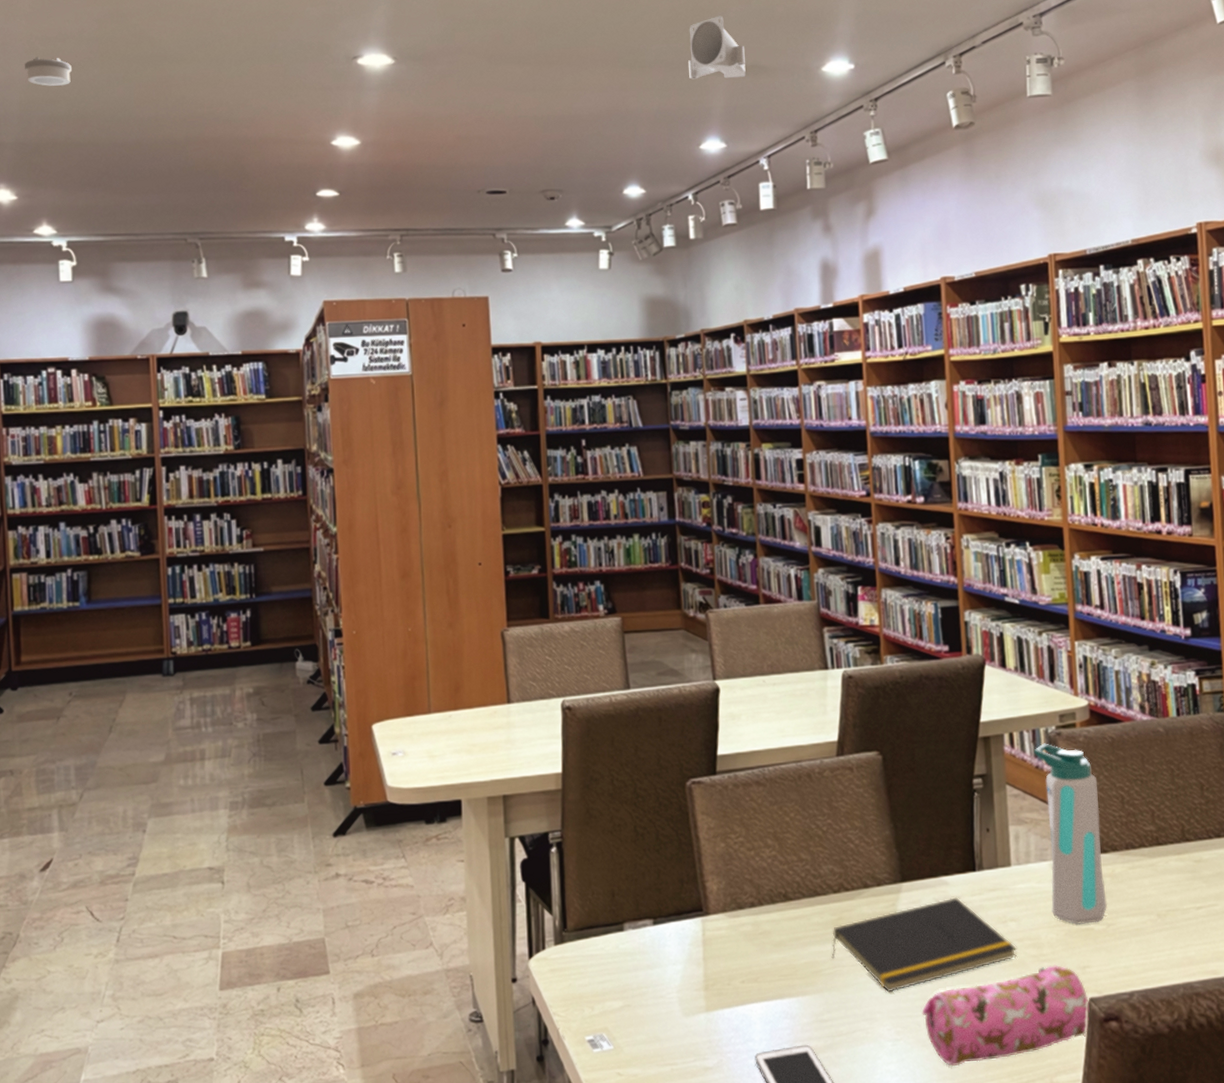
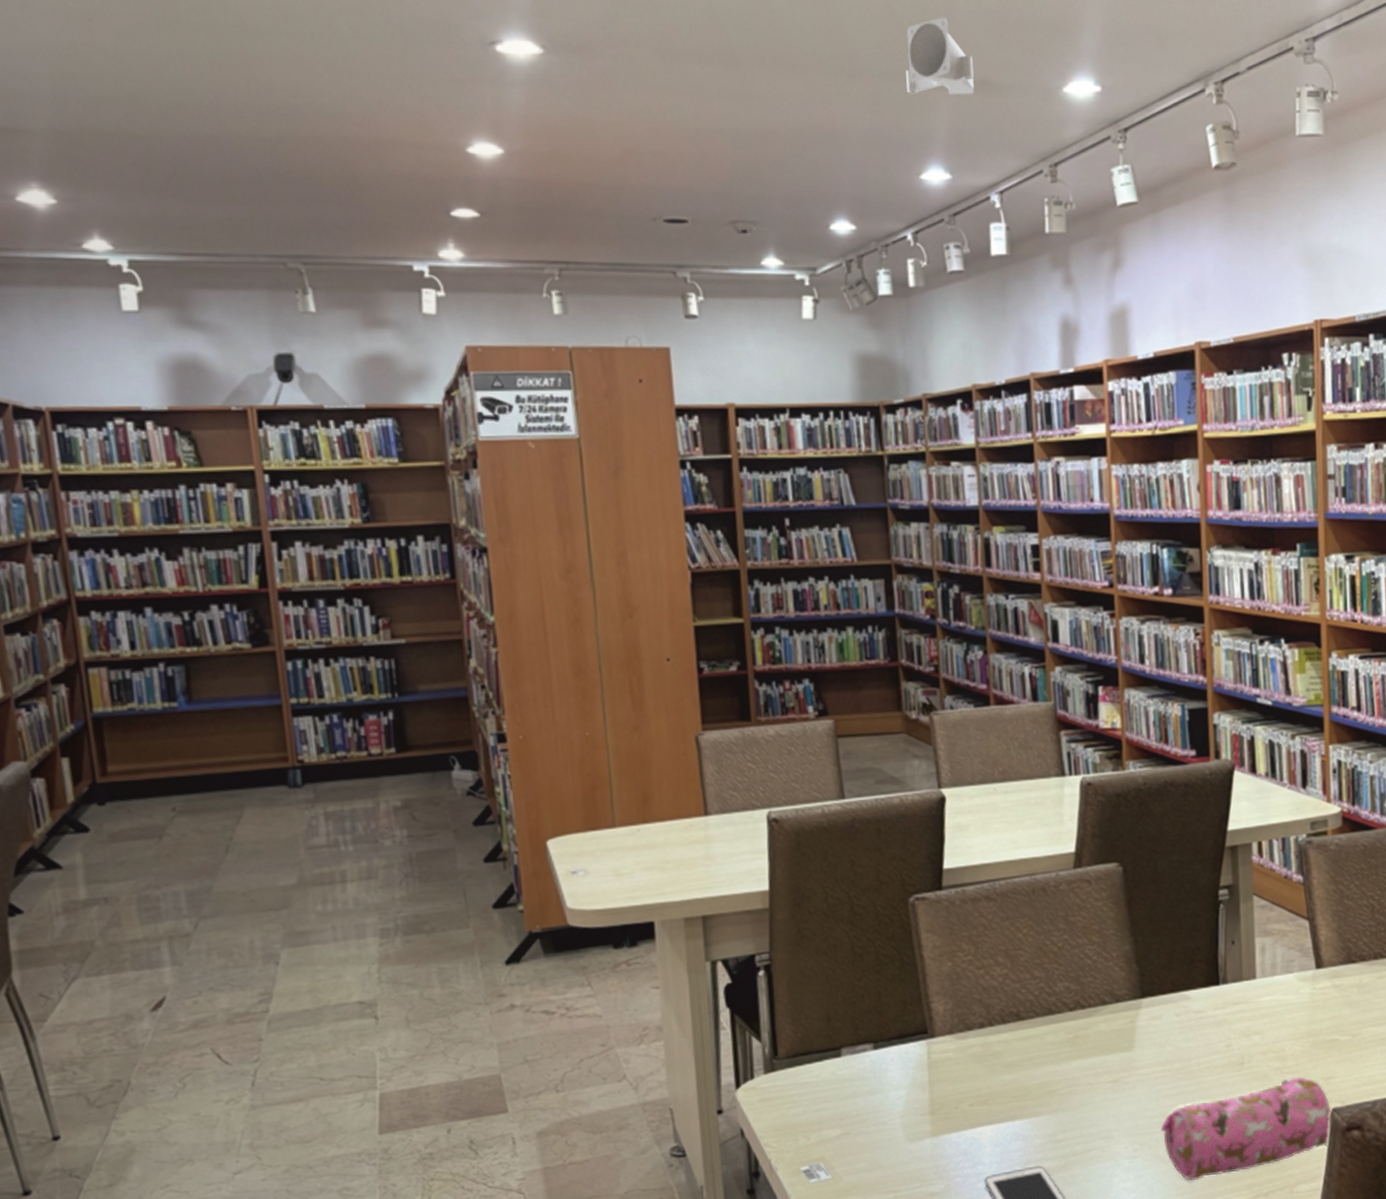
smoke detector: present [24,57,72,86] -> none [51,18,118,58]
notepad: present [831,897,1017,993] -> none [1066,1012,1260,1110]
water bottle: present [1034,743,1108,926] -> none [1283,852,1354,1037]

